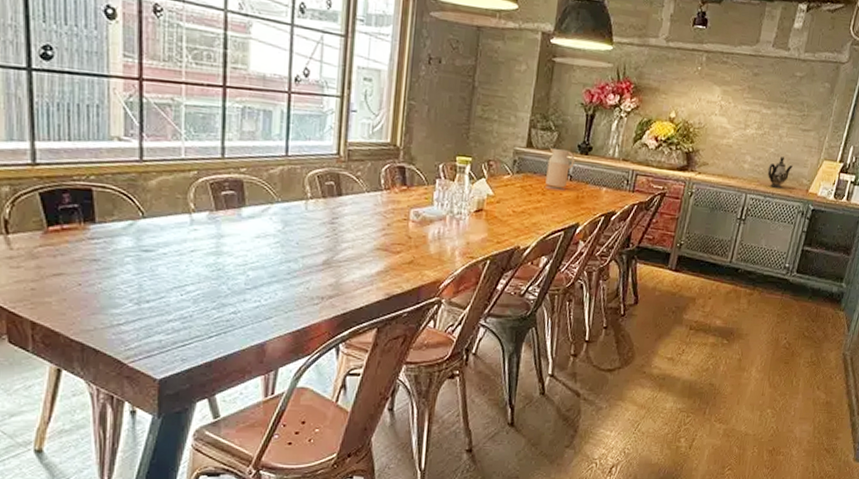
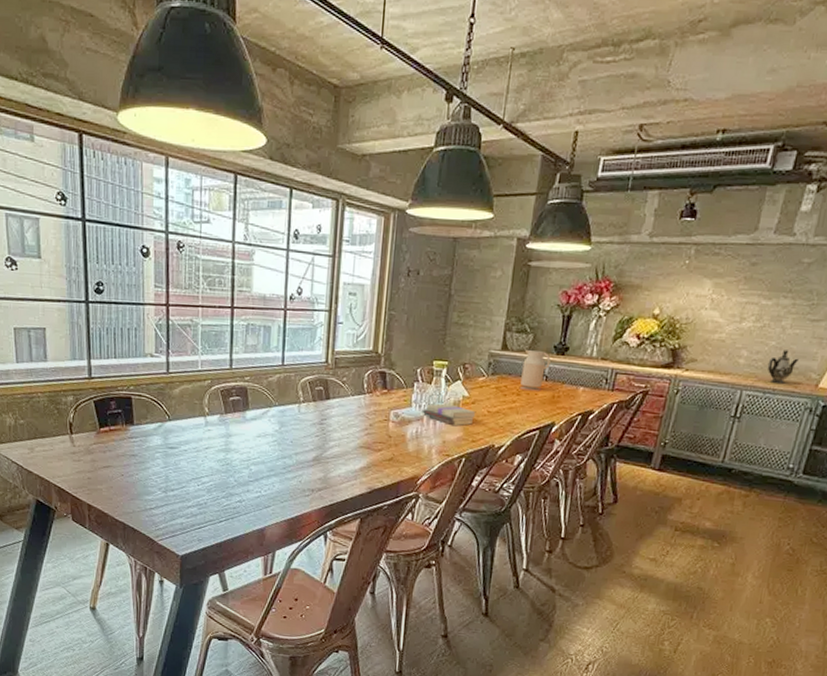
books: none [444,202,501,227] -> present [422,403,476,427]

